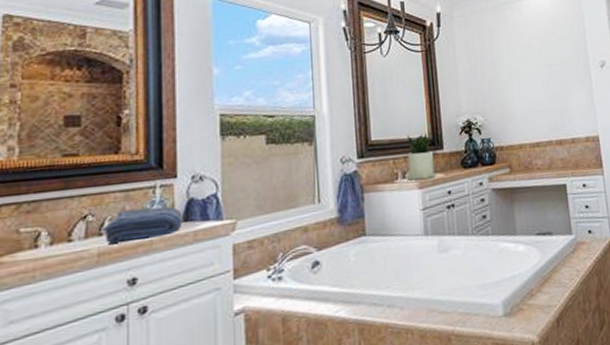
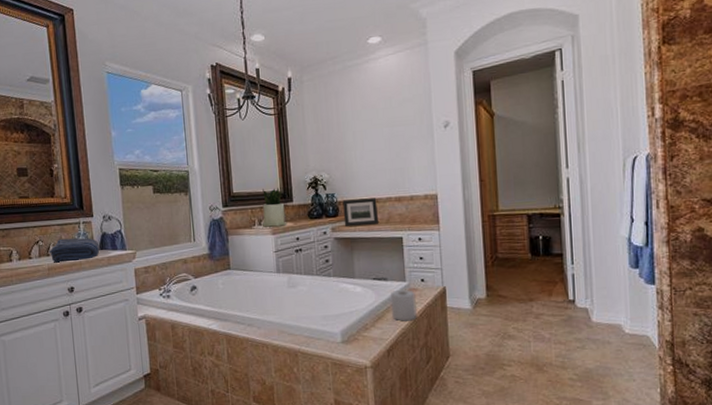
picture frame: none [499,141,541,176] -> present [342,198,380,228]
toilet paper roll: none [556,244,587,282] -> present [390,290,417,321]

